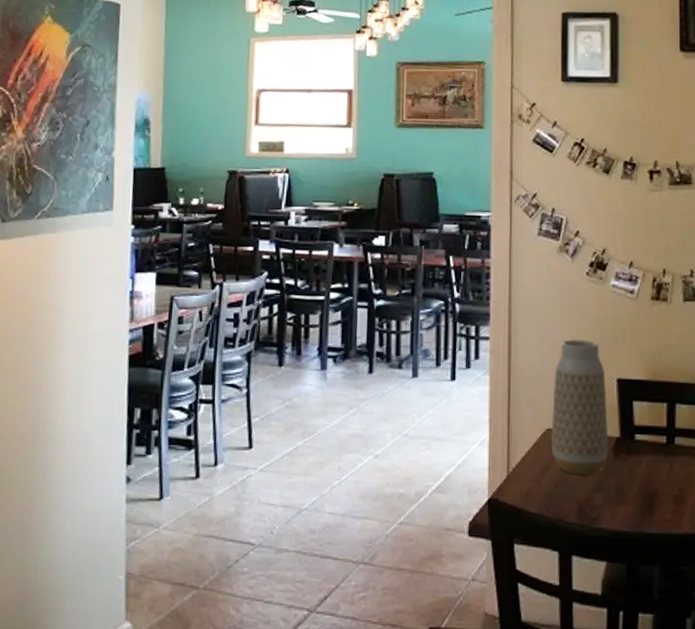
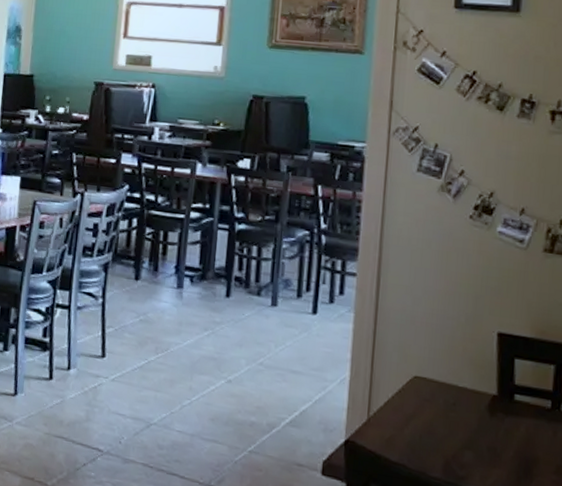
vase: present [551,339,609,475] -> none [418,285,485,431]

